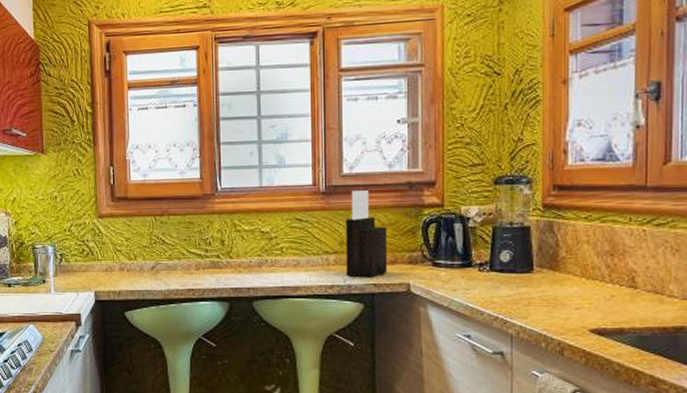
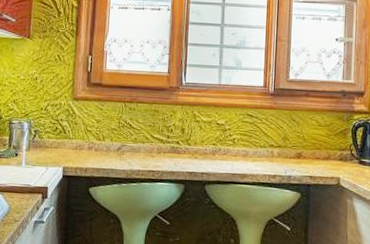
knife block: present [345,190,388,278] -> none [287,94,324,171]

